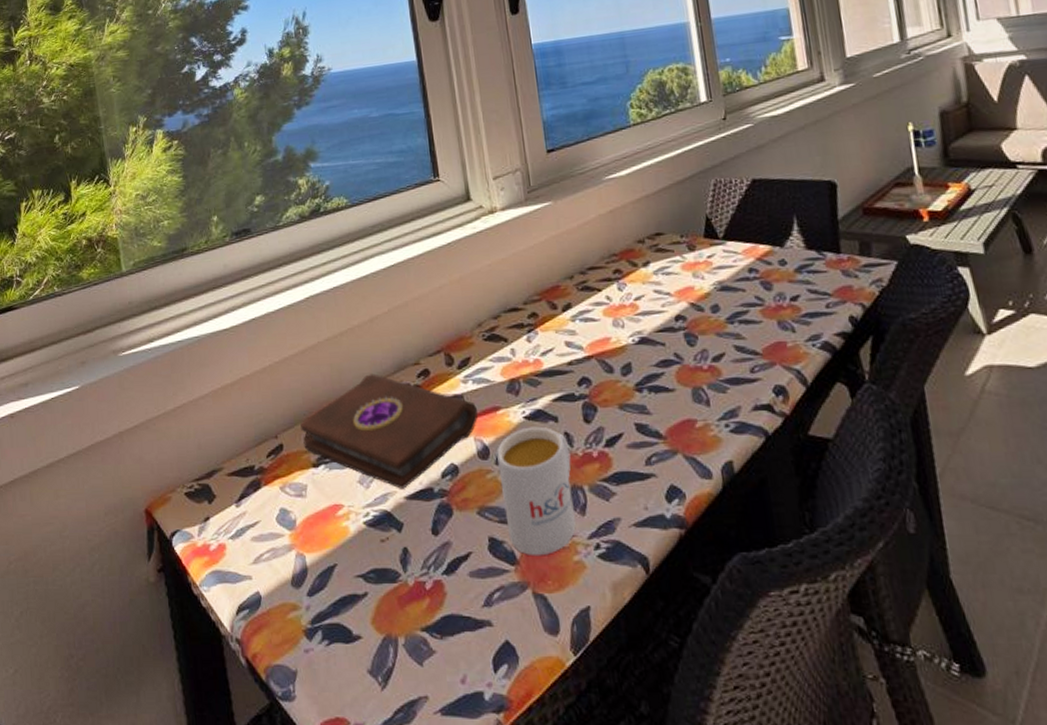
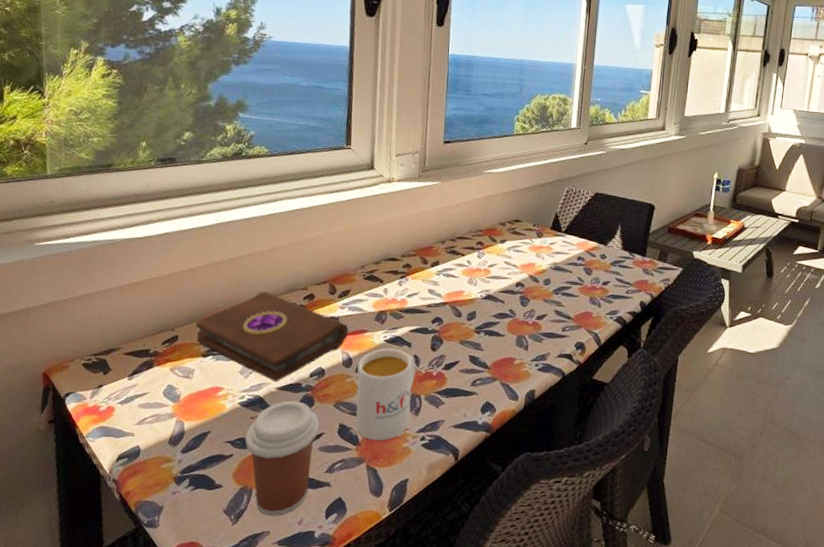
coffee cup: none [378,512,466,675] -> present [245,400,320,517]

